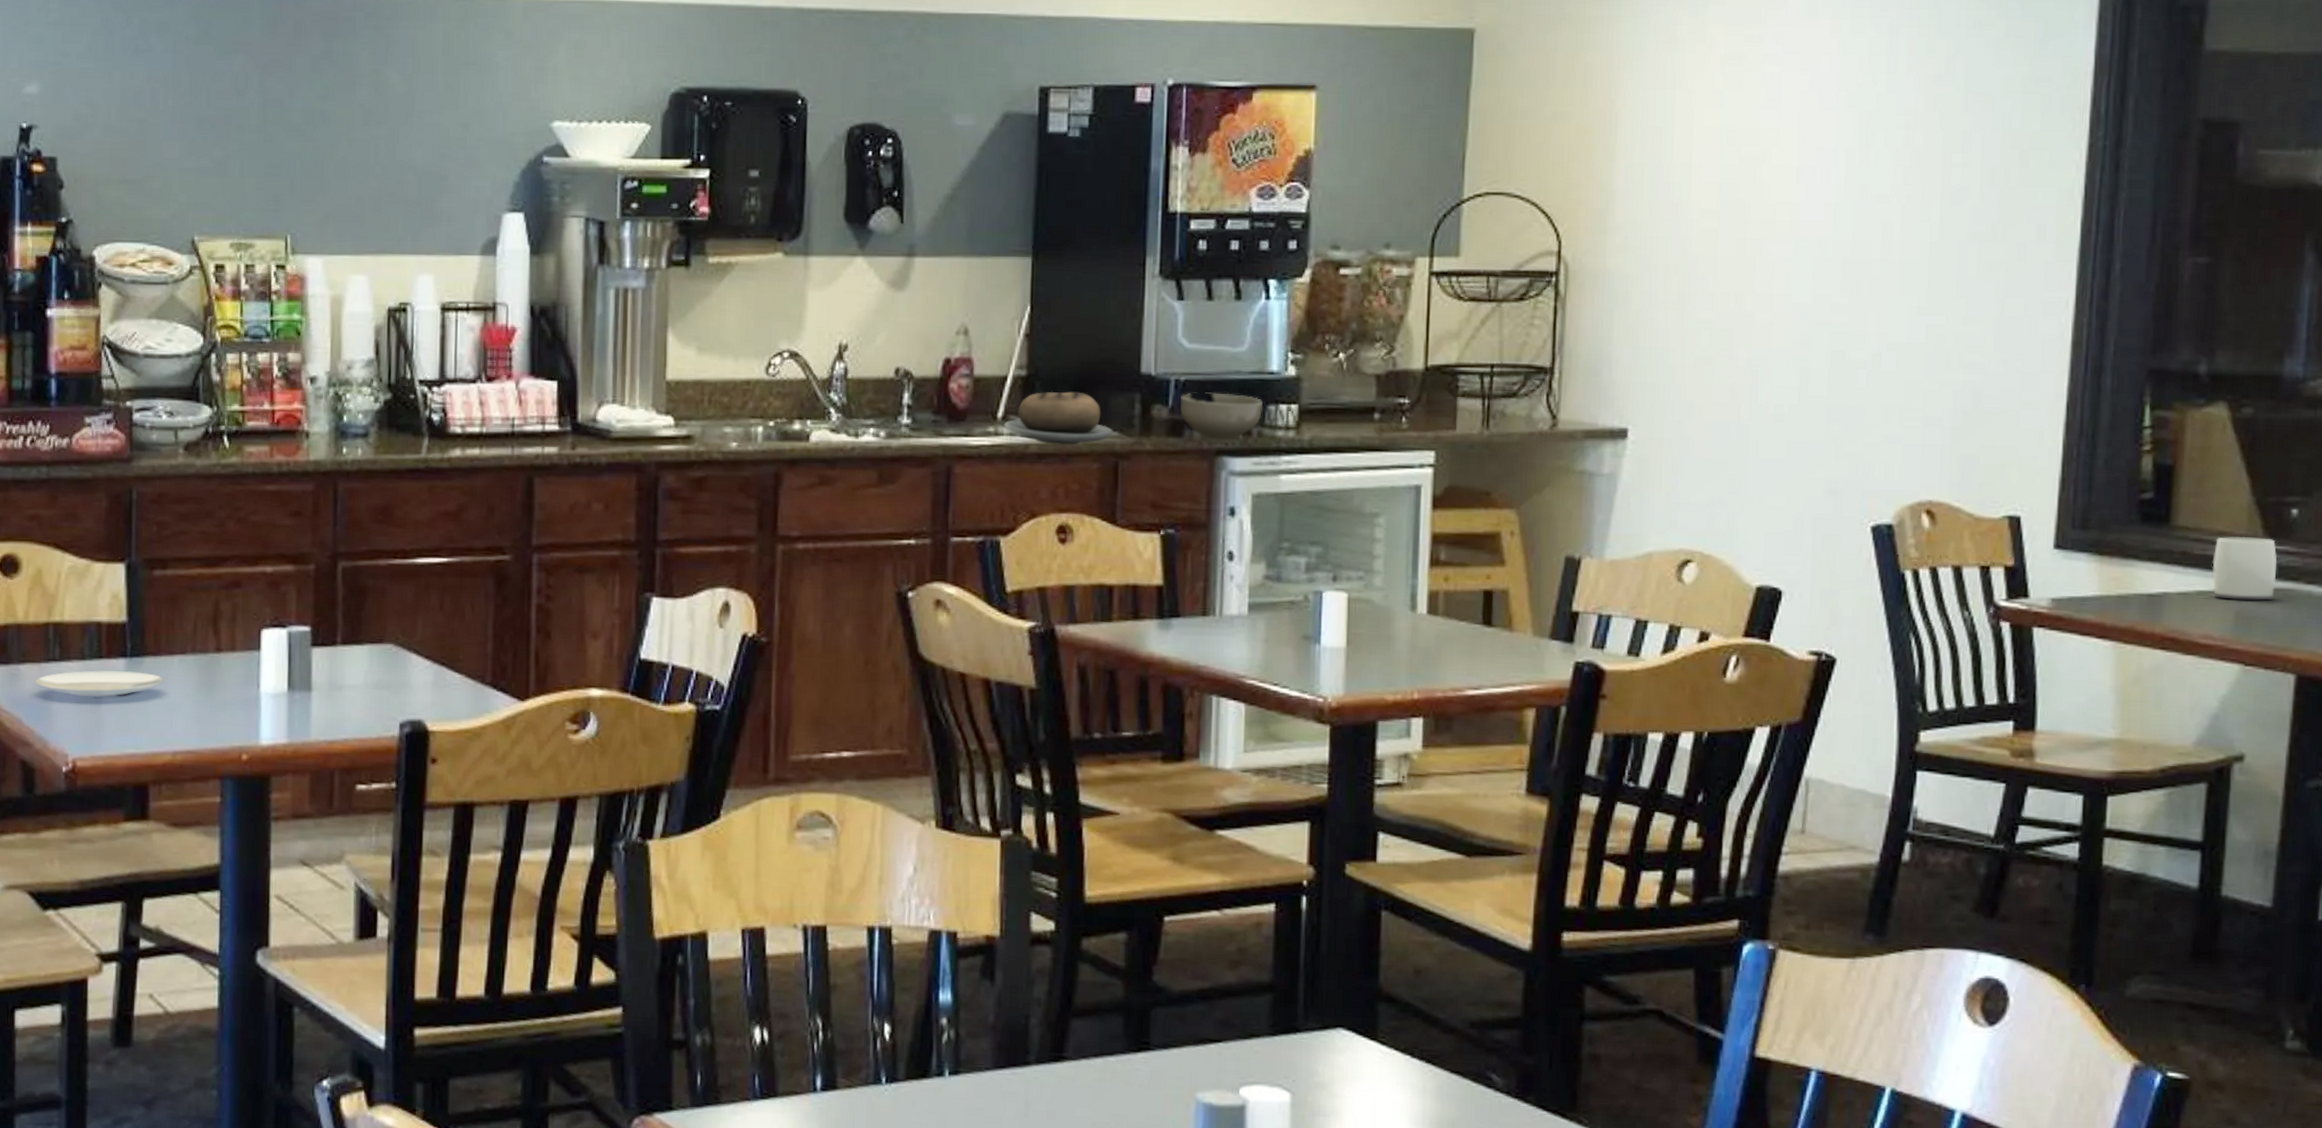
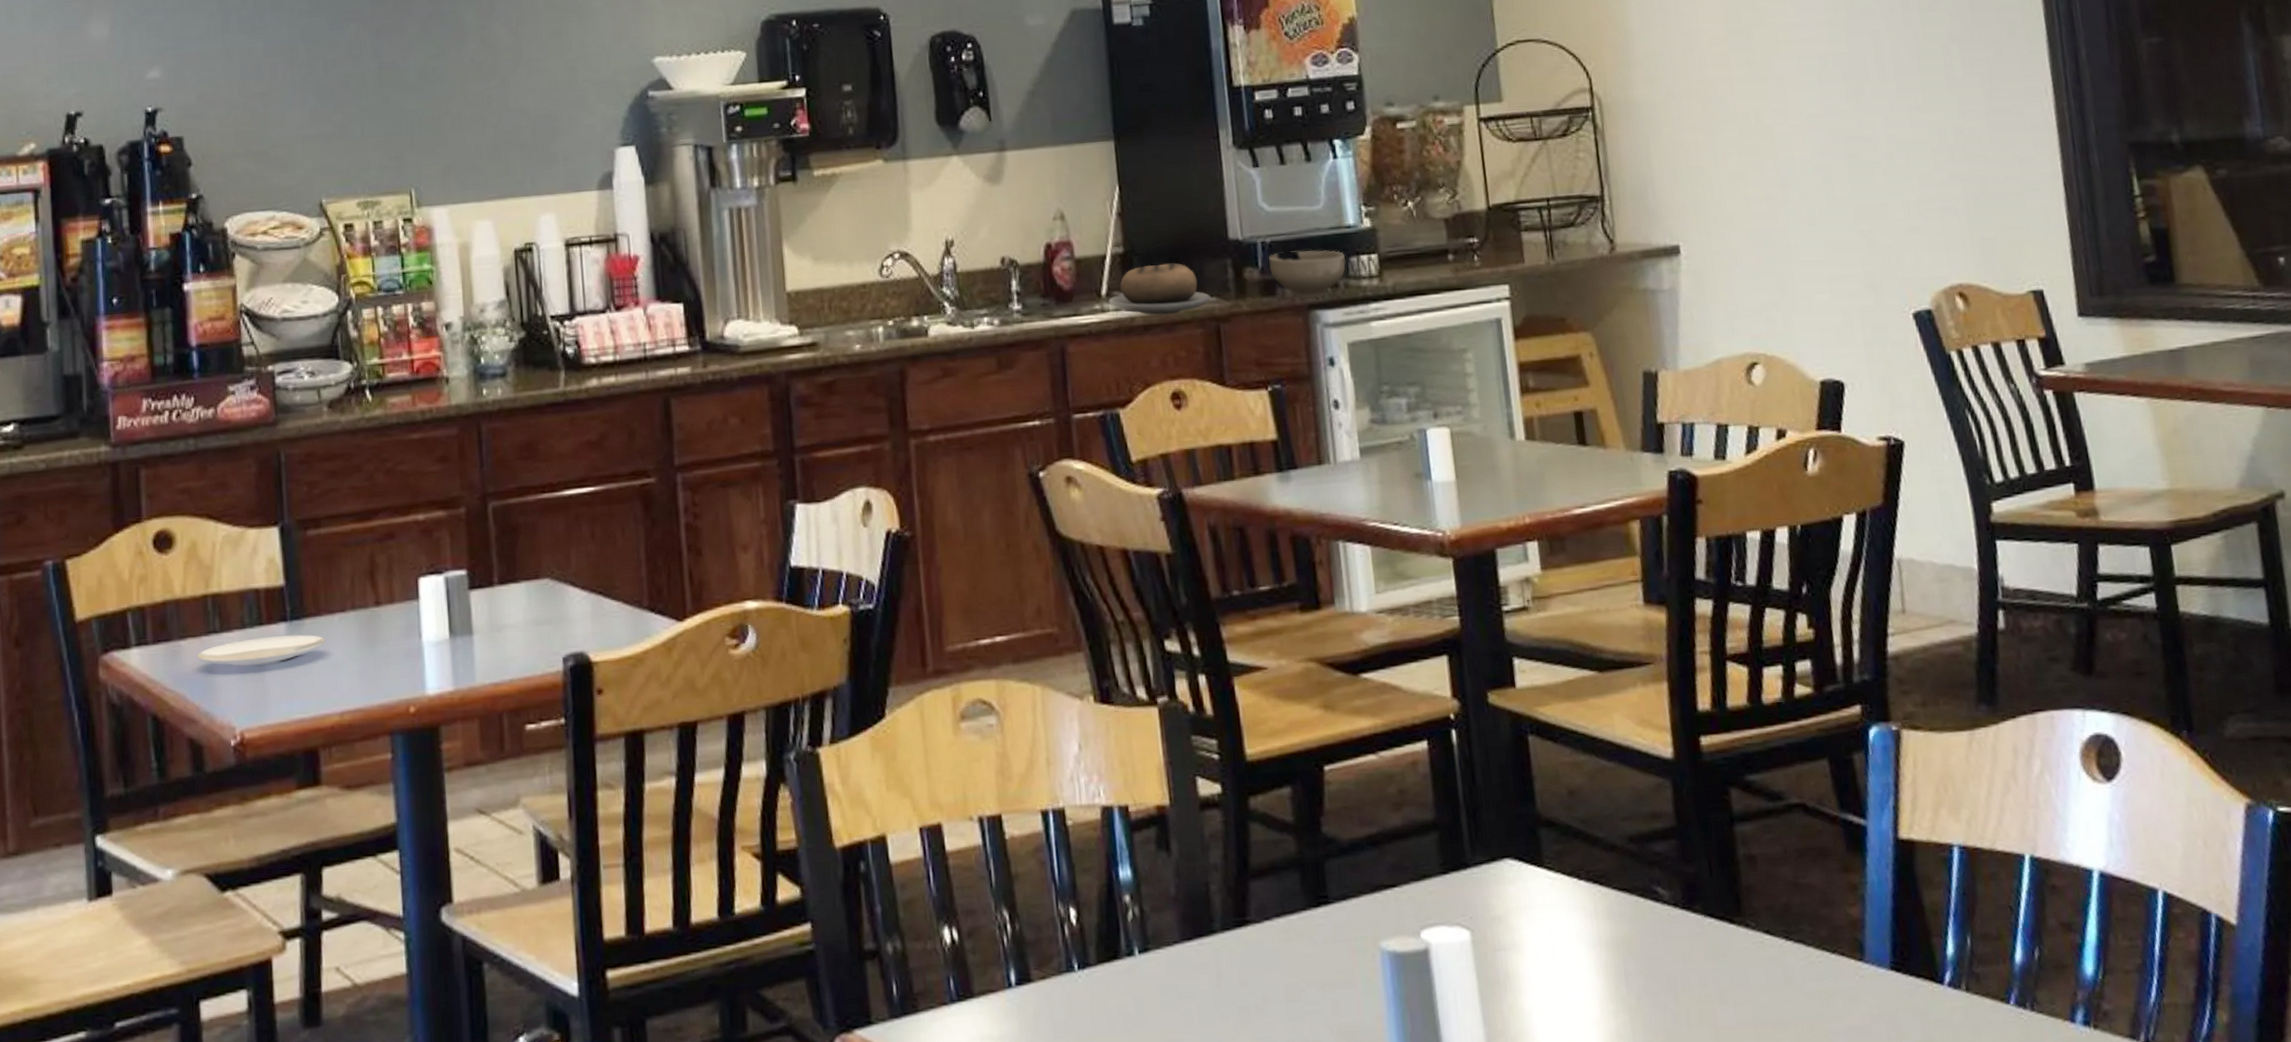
mug: present [2212,537,2277,601] -> none [2218,286,2280,347]

